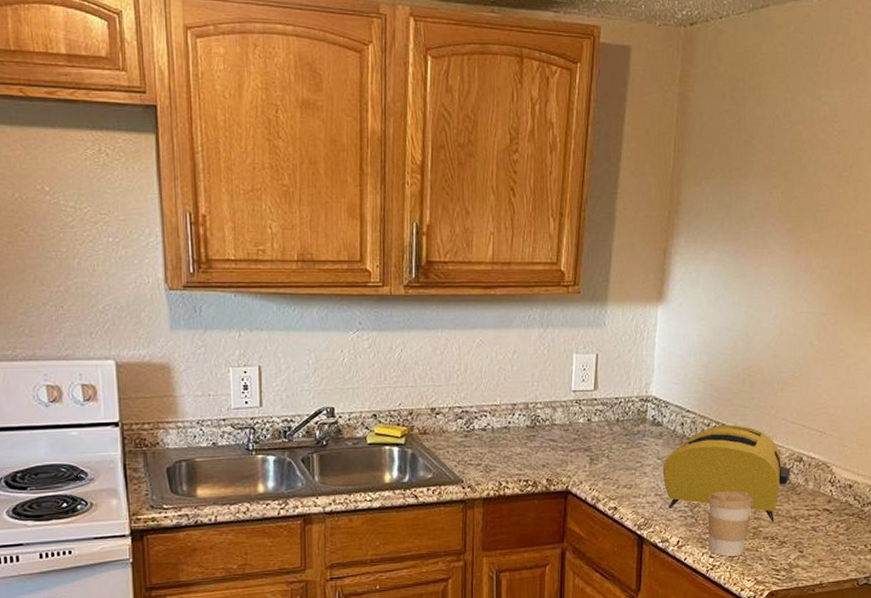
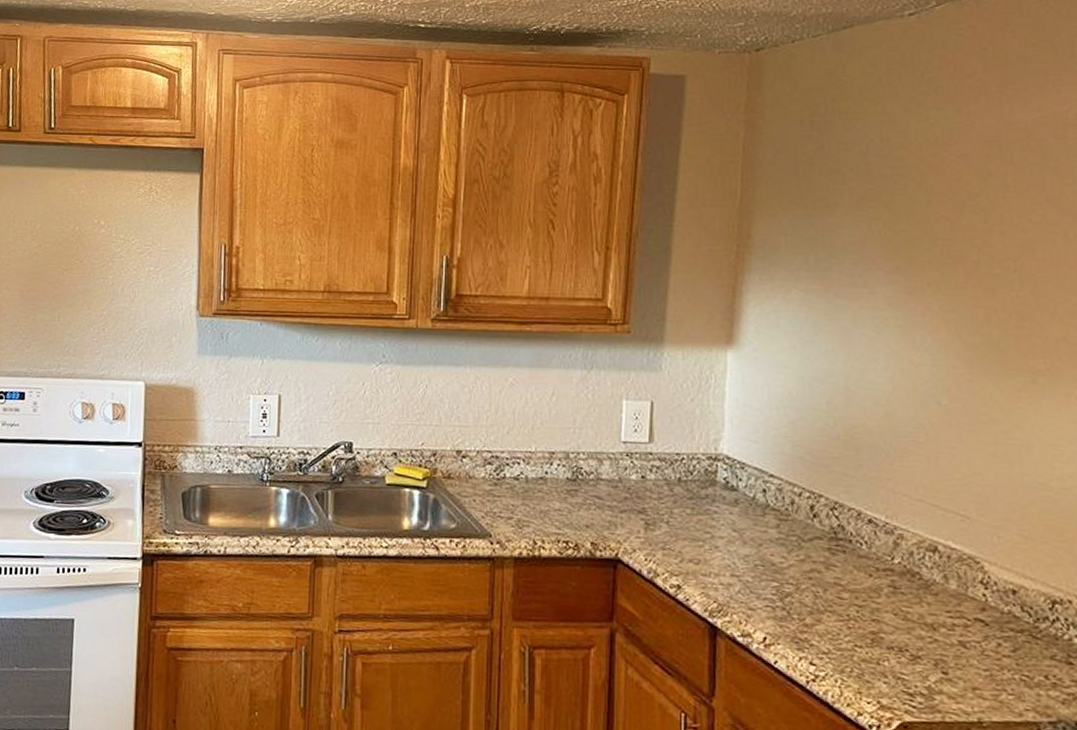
toaster: present [662,425,791,523] -> none [740,496,921,629]
coffee cup: present [706,490,753,557] -> none [802,579,869,668]

